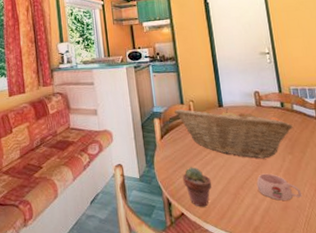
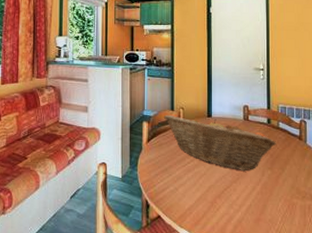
potted succulent: present [182,167,212,207] -> none [164,172,191,212]
mug: present [256,173,302,201] -> none [234,185,275,213]

